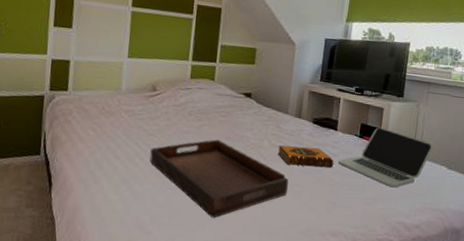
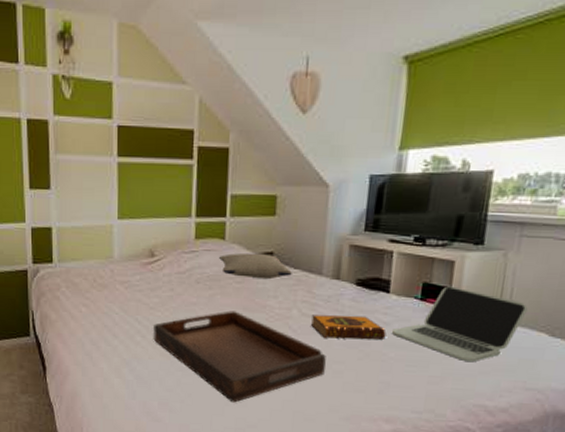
pillow: none [209,92,265,115] -> present [219,253,292,280]

